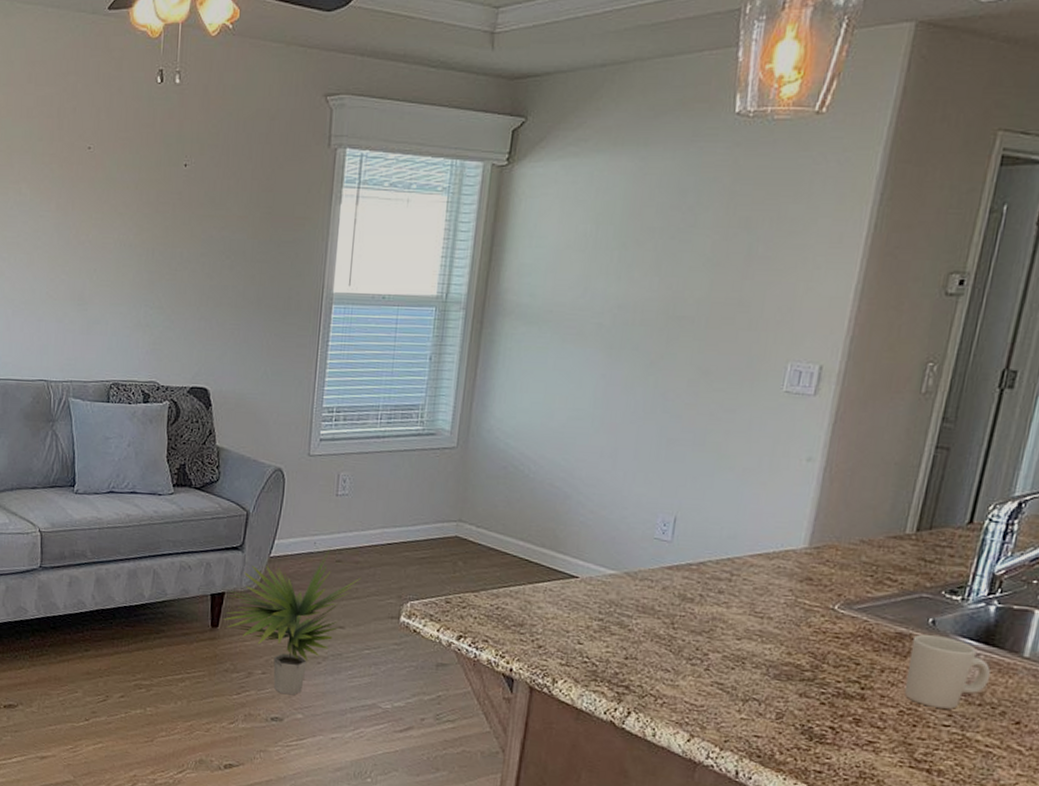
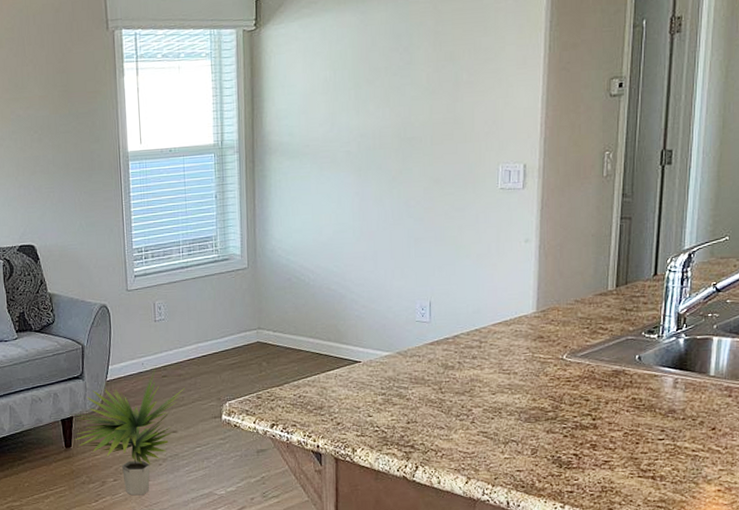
mug: present [903,634,991,709] -> none [625,368,688,426]

